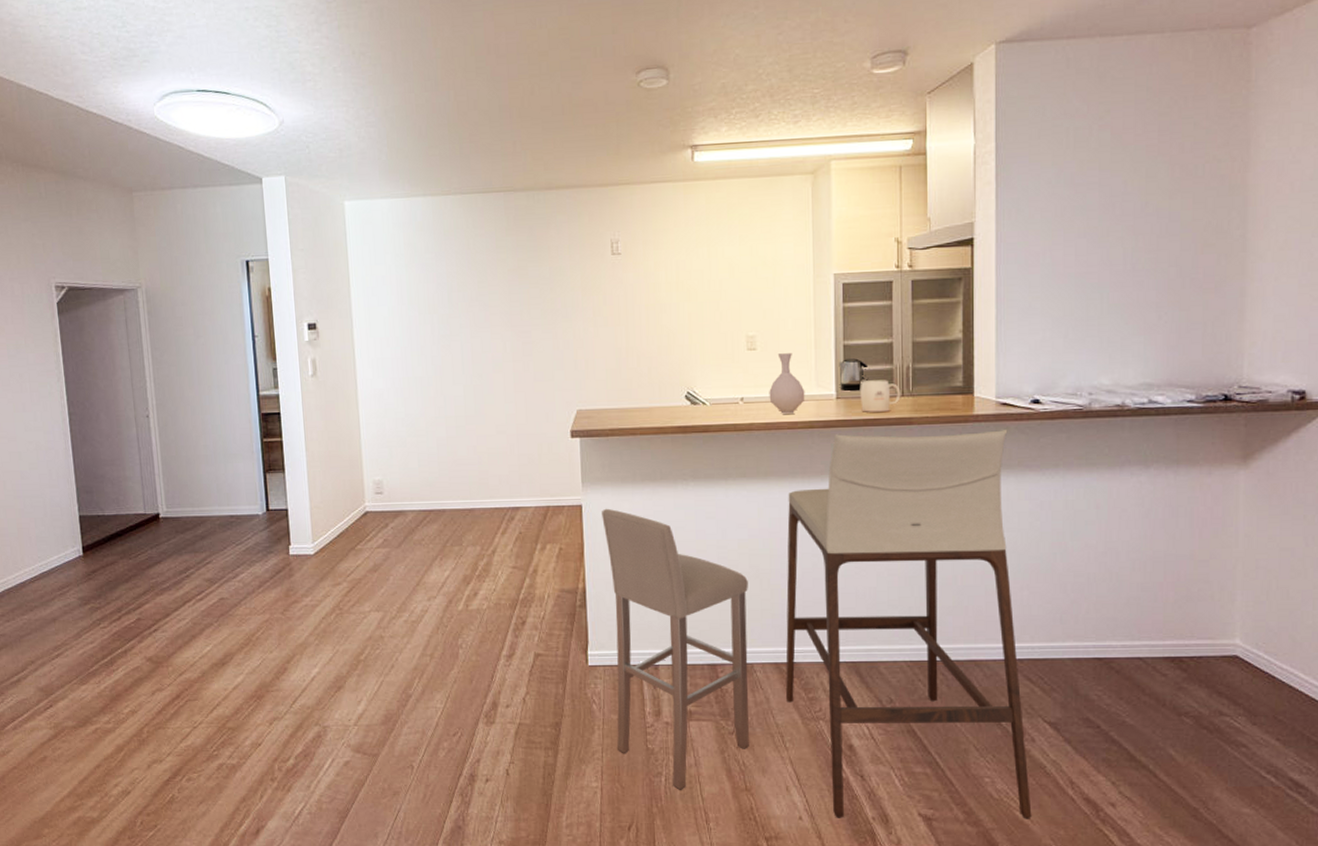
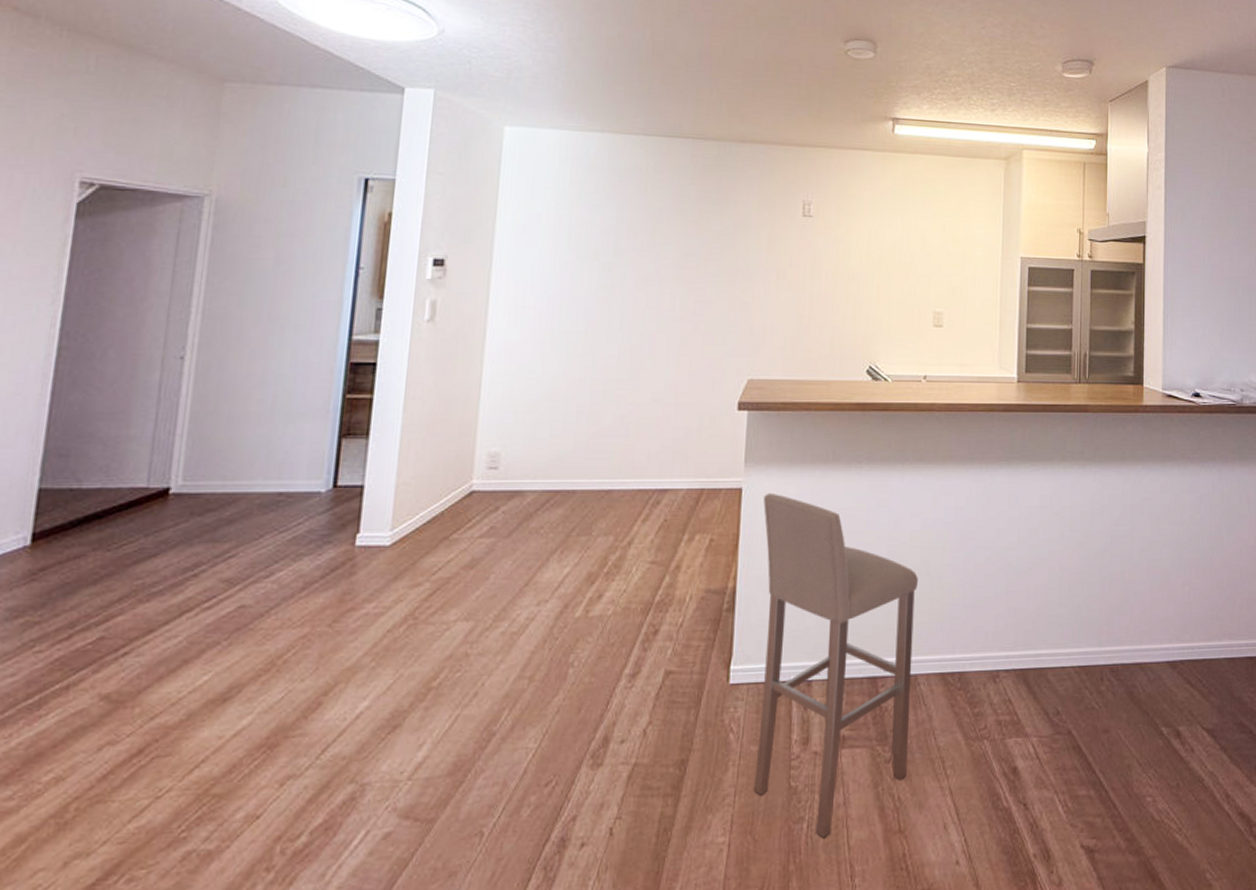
vase: present [769,353,805,414] -> none [952,332,988,395]
bar stool: present [785,429,1032,819] -> none [949,419,1191,859]
kettle: present [840,358,869,391] -> none [1022,342,1049,374]
mug: present [859,380,901,412] -> none [1040,365,1078,398]

